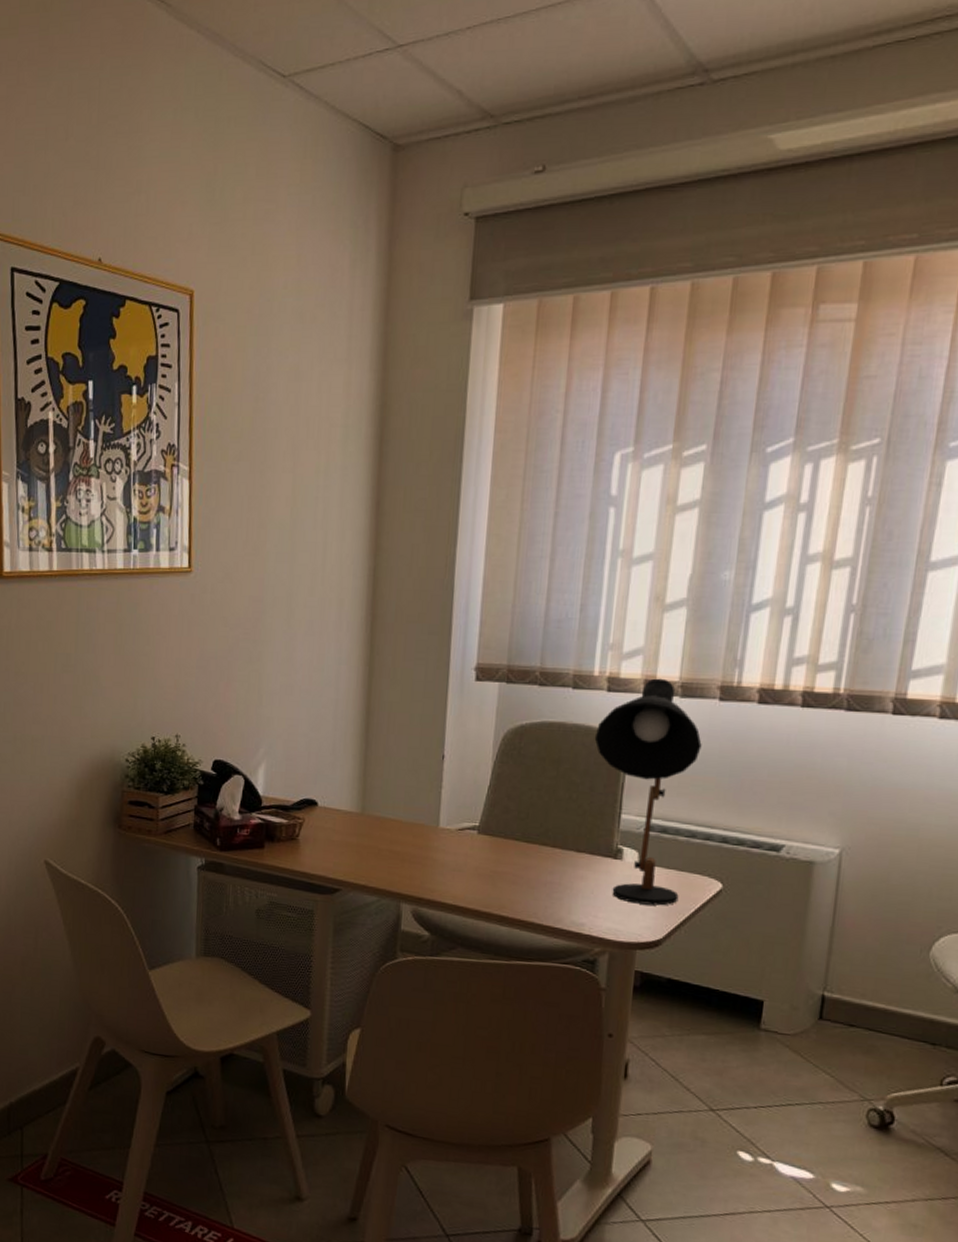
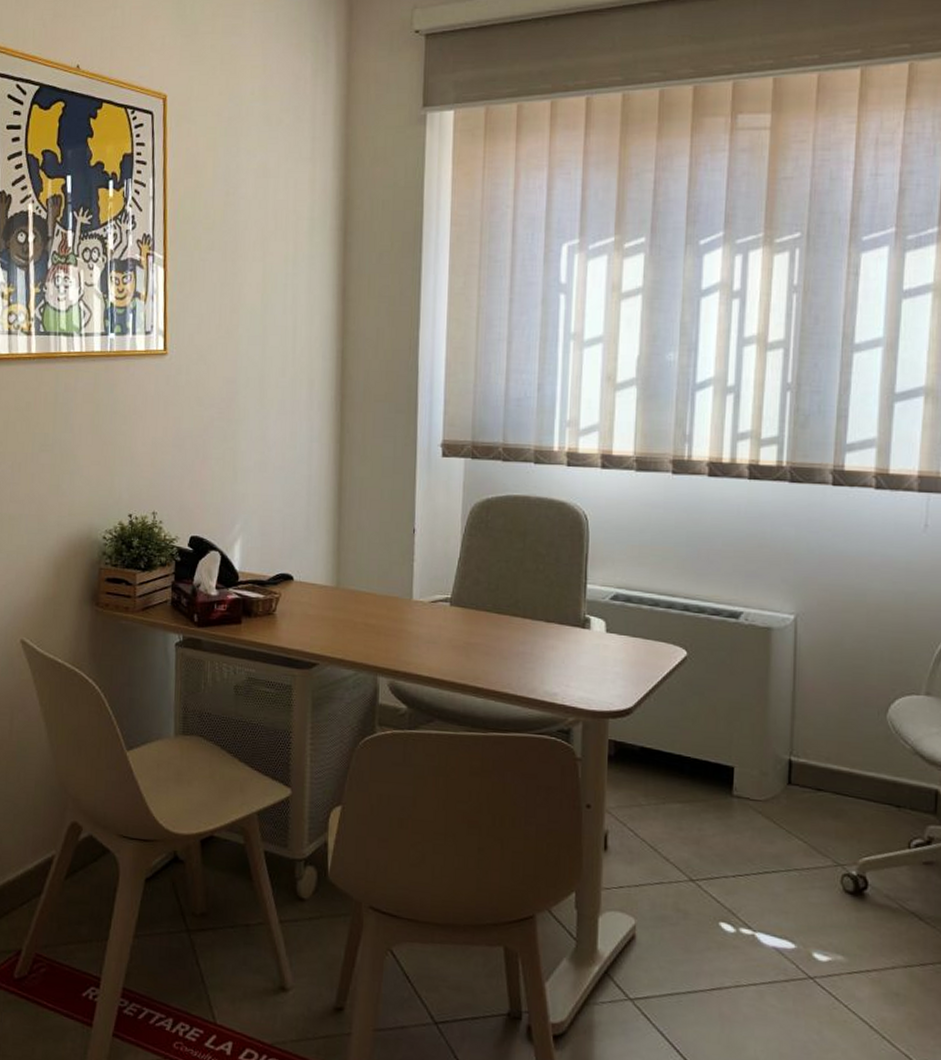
desk lamp: present [594,678,702,906] -> none [557,453,659,674]

